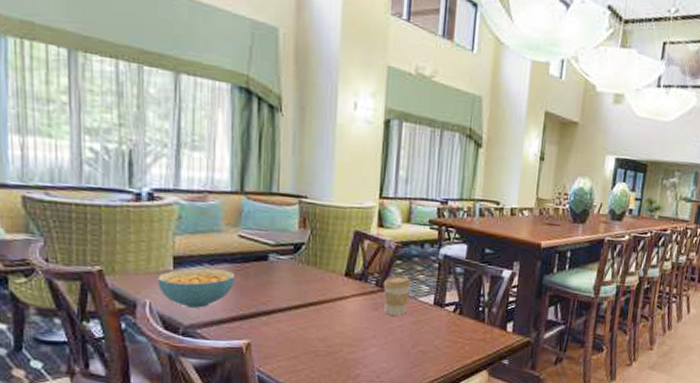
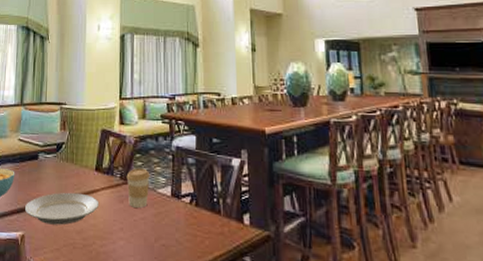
plate: none [251,298,349,333] -> present [25,192,100,225]

